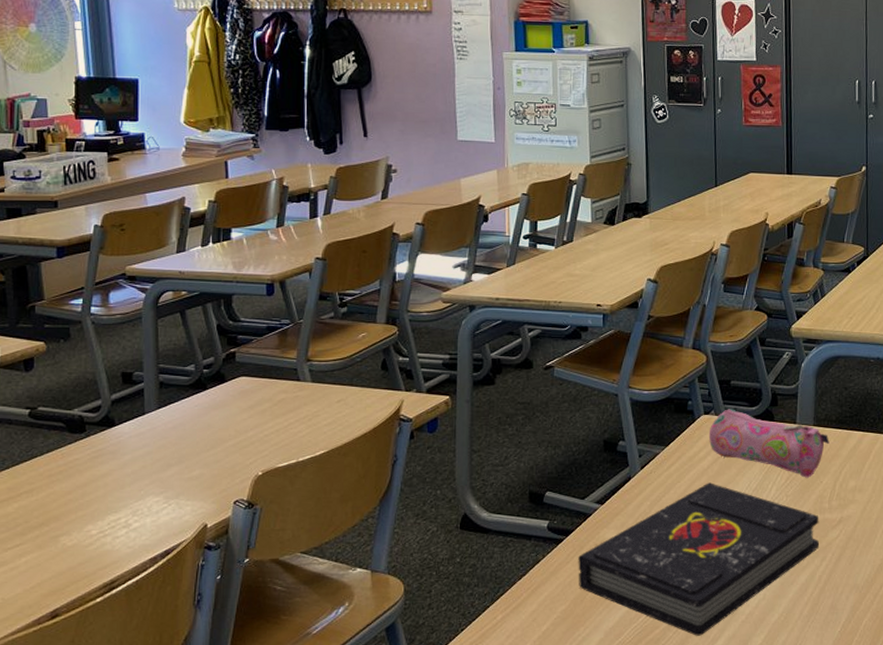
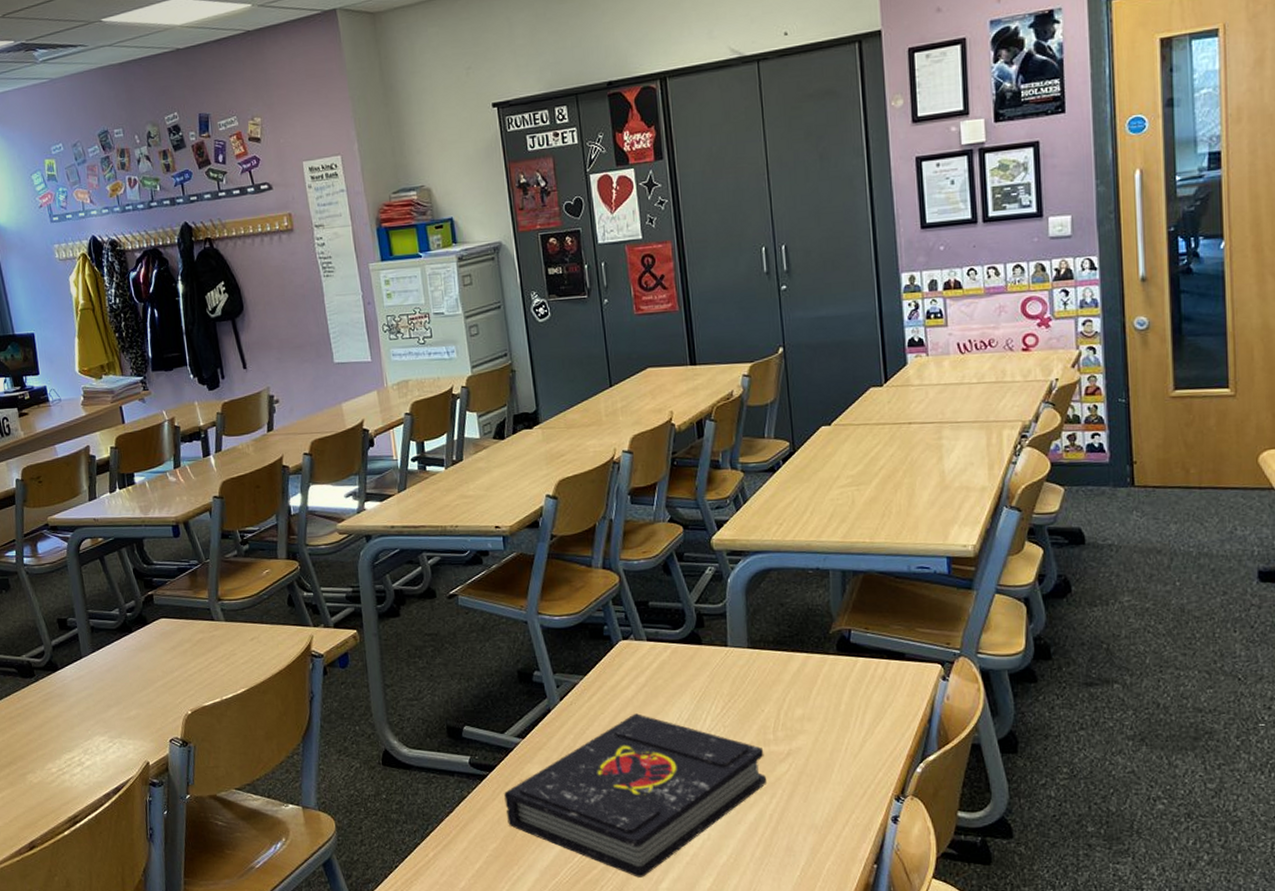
pencil case: present [708,409,830,478] -> none [629,632,768,706]

